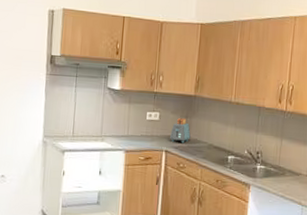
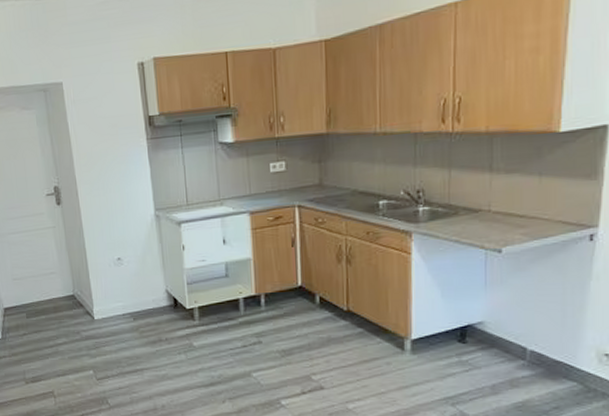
toaster: present [169,118,191,144] -> none [301,164,328,194]

